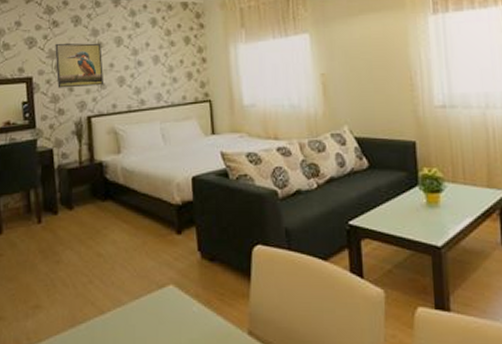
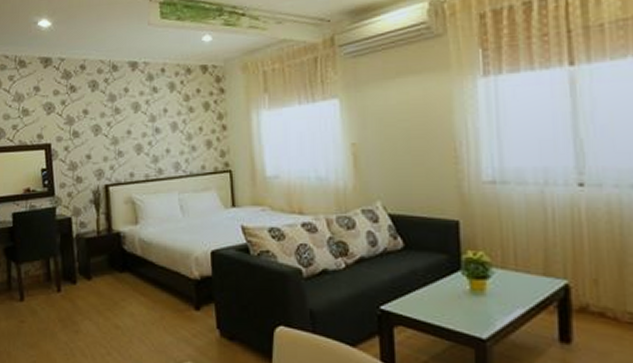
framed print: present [55,43,104,88] -> none [73,108,122,156]

